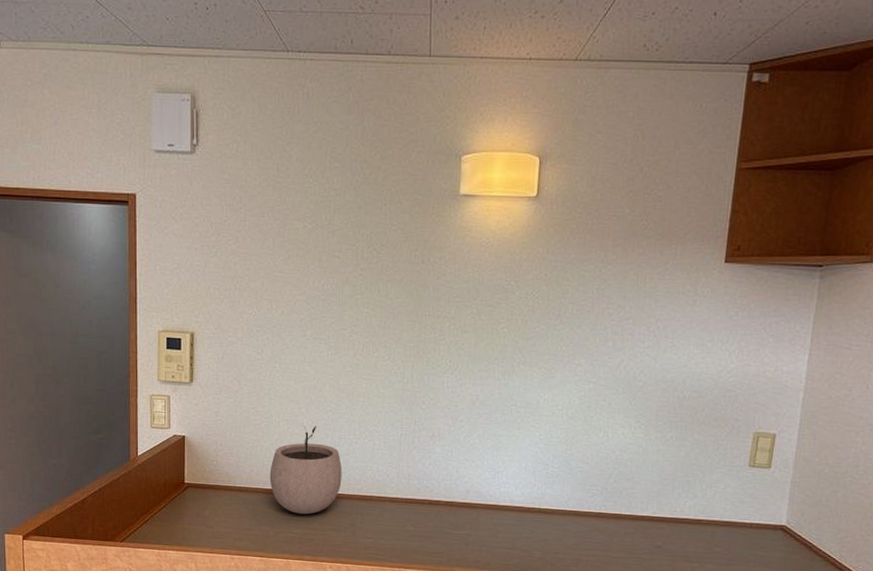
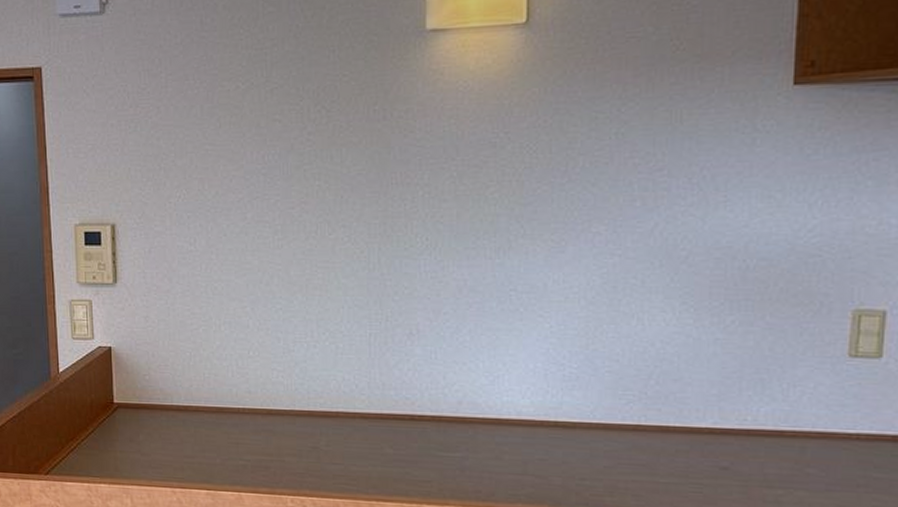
plant pot: present [269,425,342,515] -> none [212,327,300,437]

